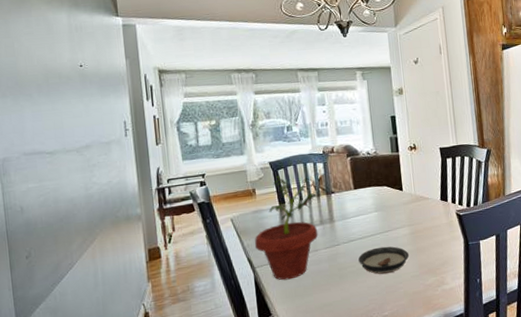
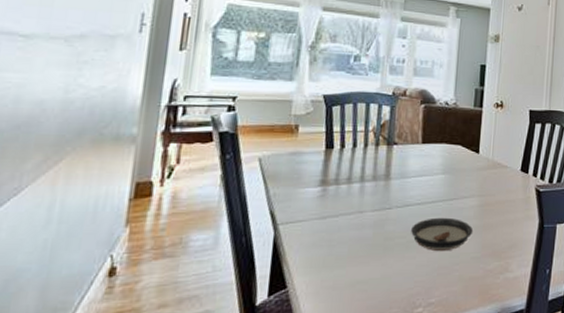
potted plant: present [255,175,318,281] -> none [284,113,375,245]

